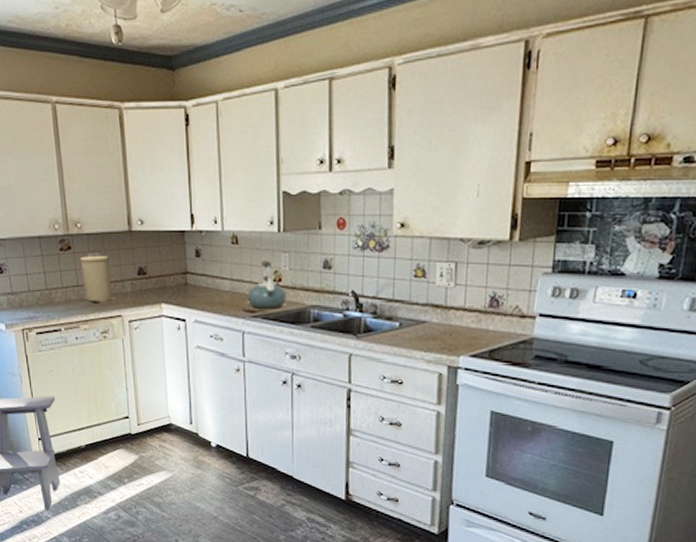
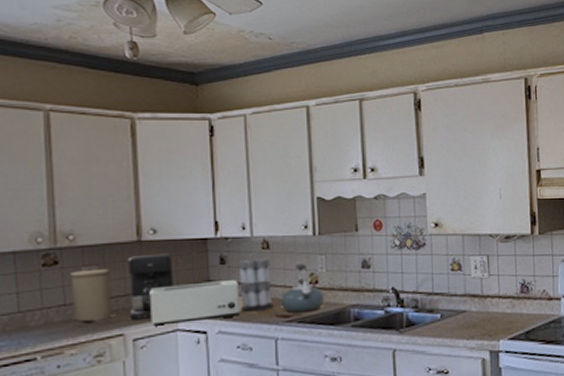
coffee maker: none [122,244,158,305] -> present [127,253,174,321]
toaster: none [139,272,214,311] -> present [149,279,241,326]
spice rack: none [211,247,241,304] -> present [238,253,274,311]

